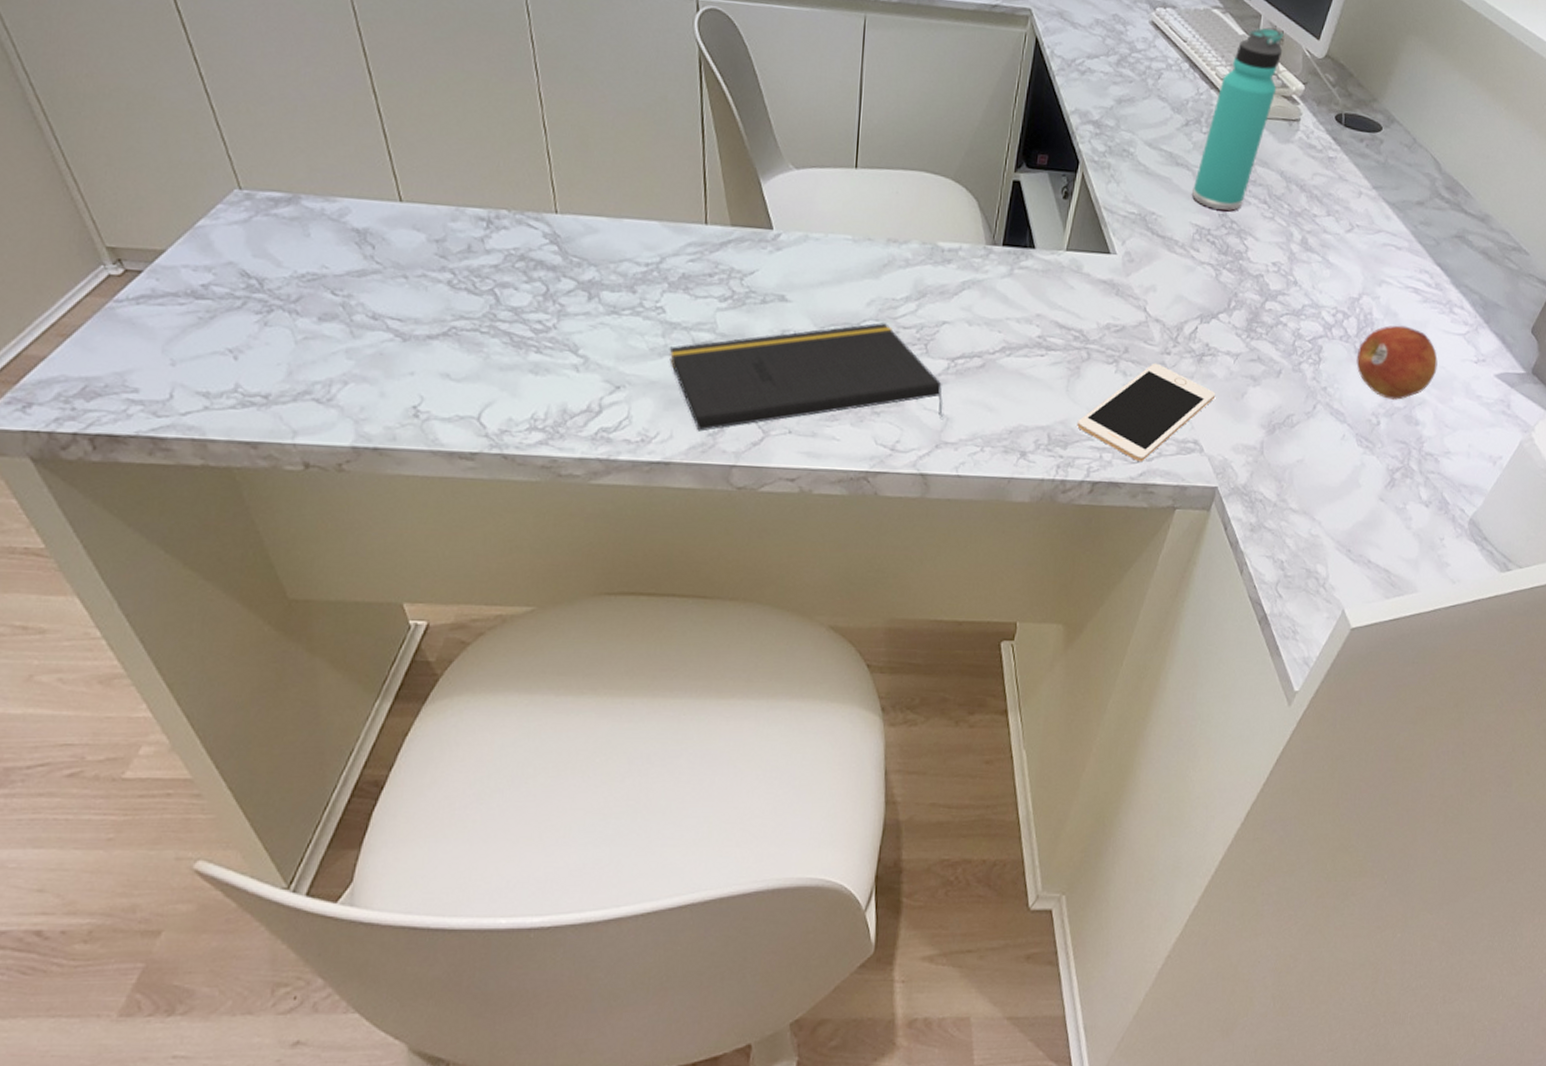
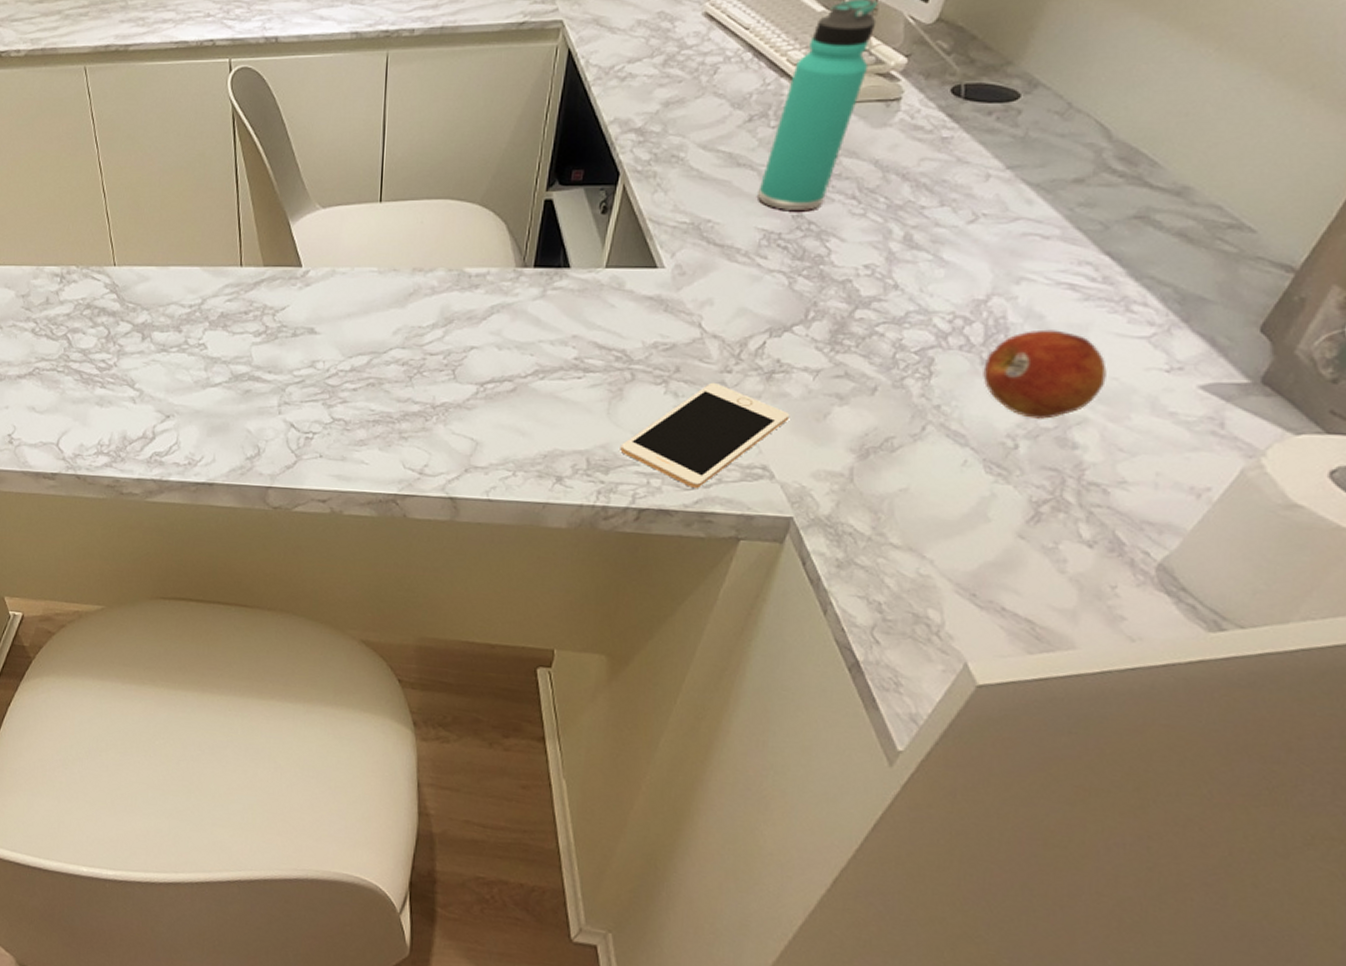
notepad: present [669,322,943,432] -> none [211,350,472,456]

